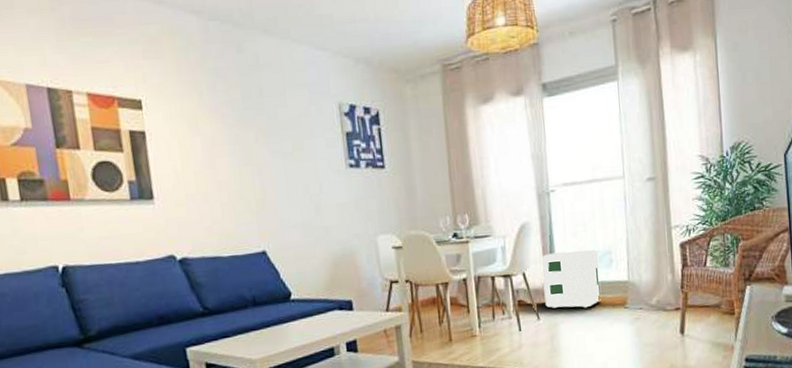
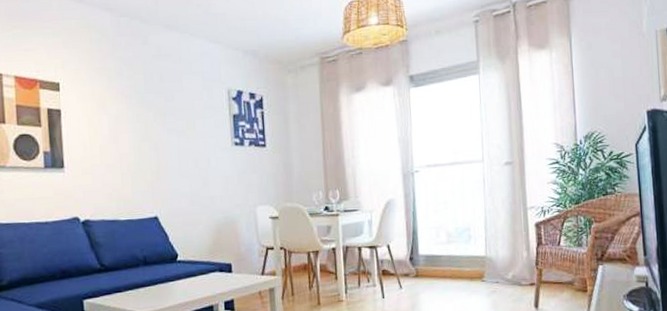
air purifier: present [541,249,601,308] -> none [405,226,460,280]

